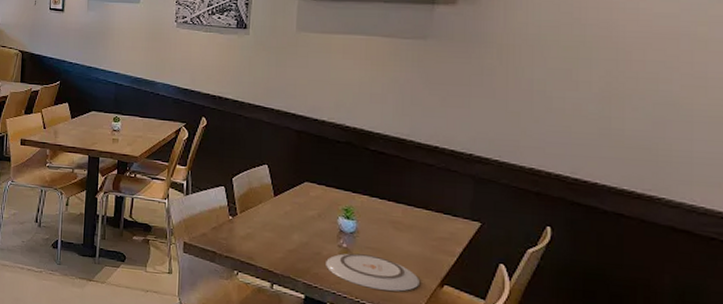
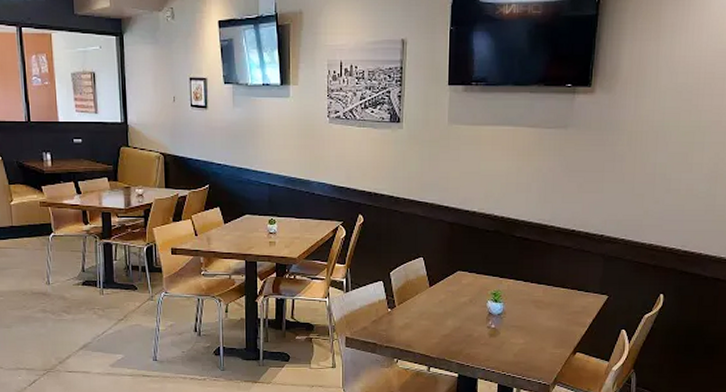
plate: present [326,253,419,292] -> none [477,332,556,363]

